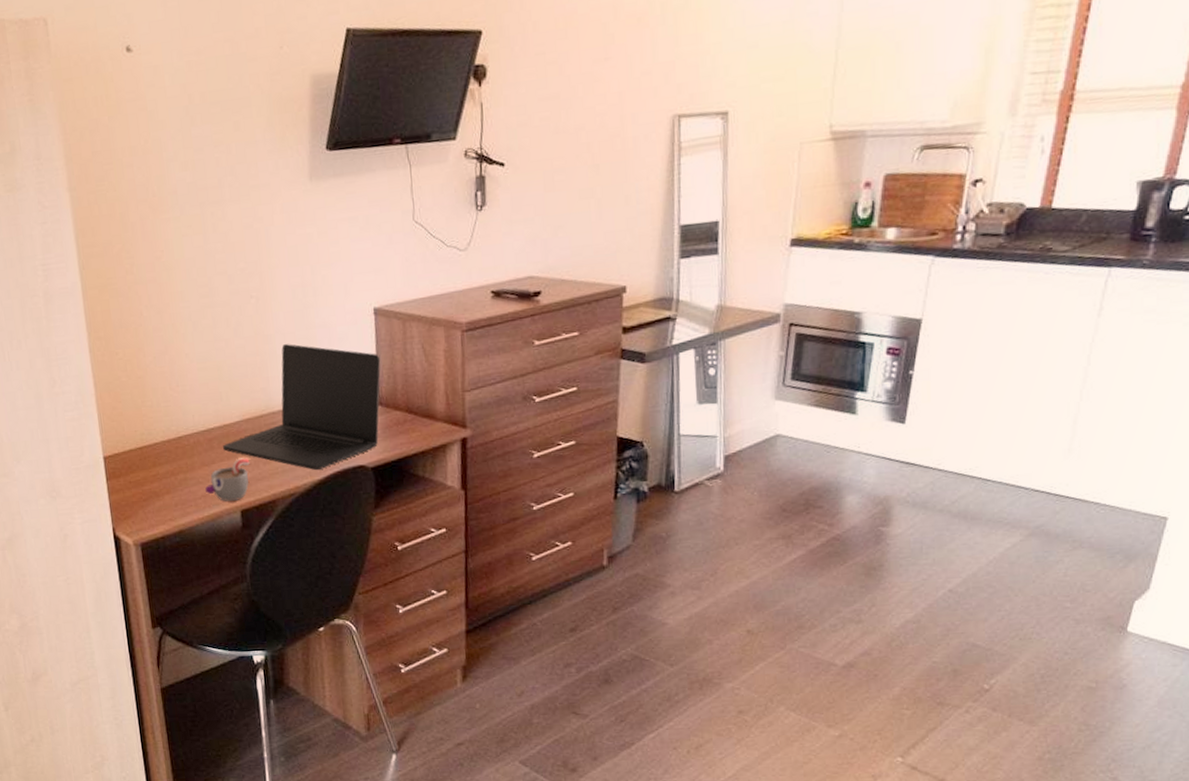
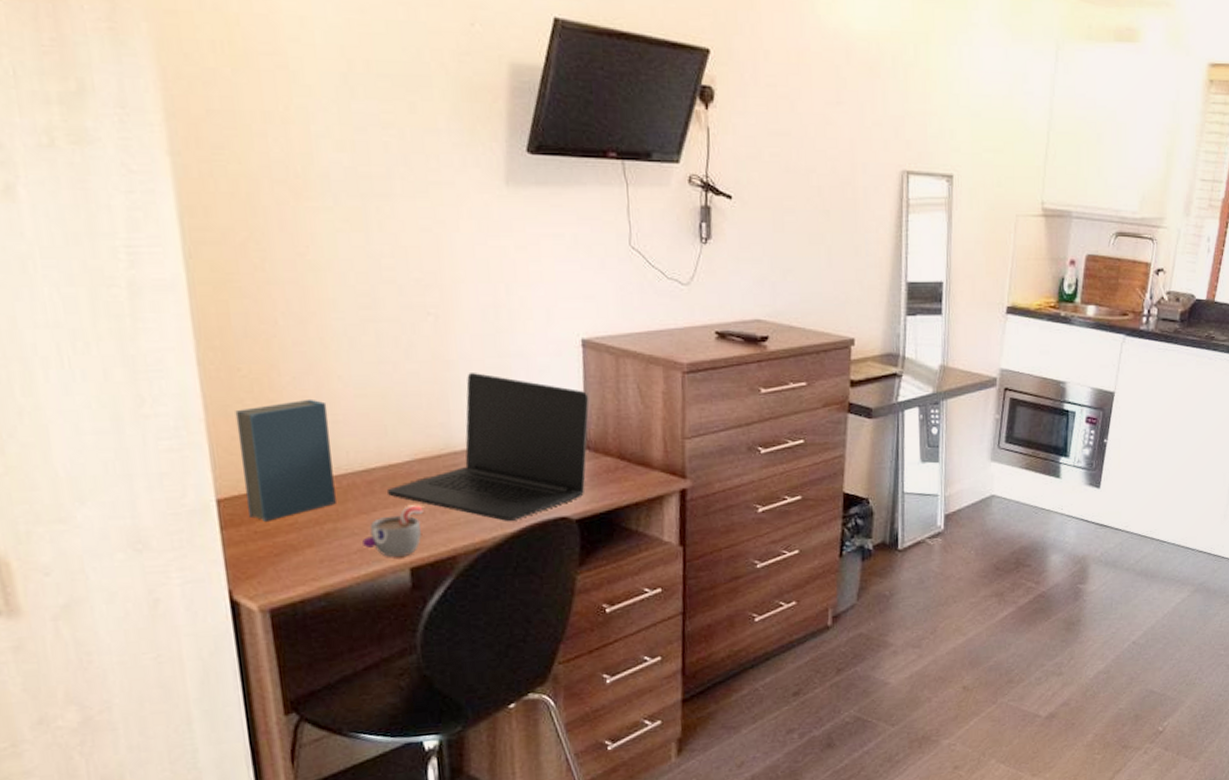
book: none [115,373,186,473] -> present [235,398,336,521]

